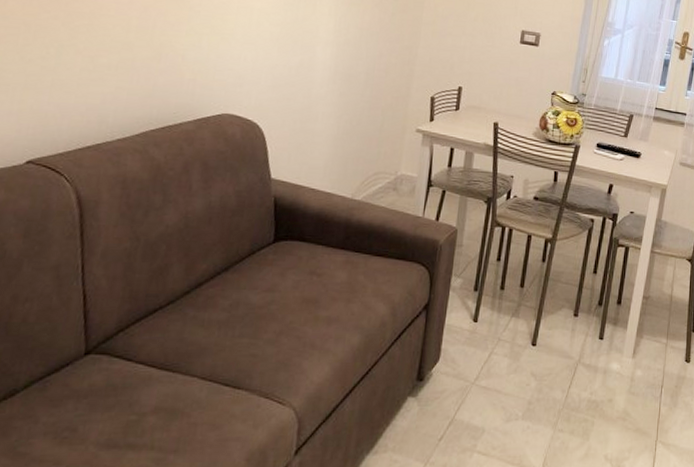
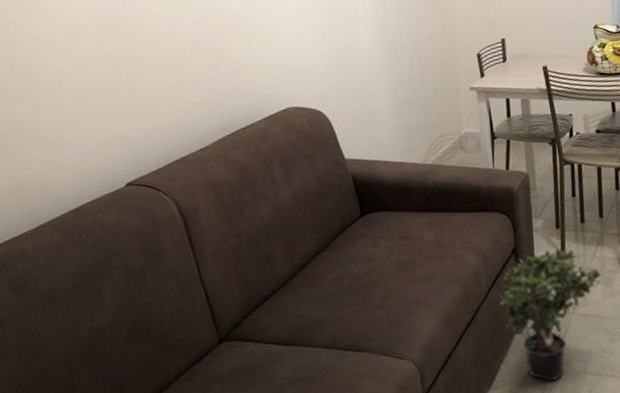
potted plant: none [397,312,511,455] -> present [499,248,602,383]

